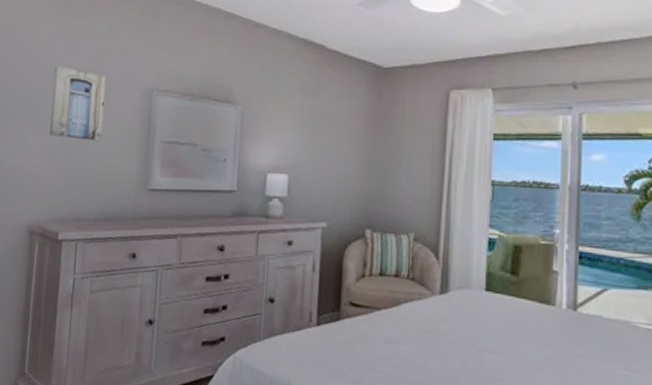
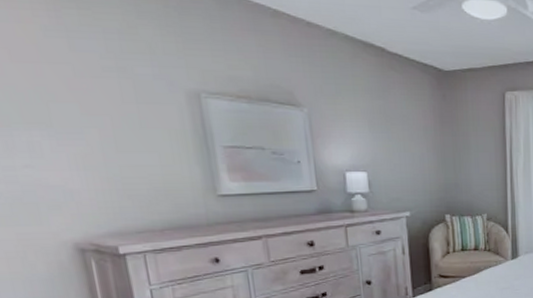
wall art: present [49,65,106,142] -> none [58,63,148,150]

